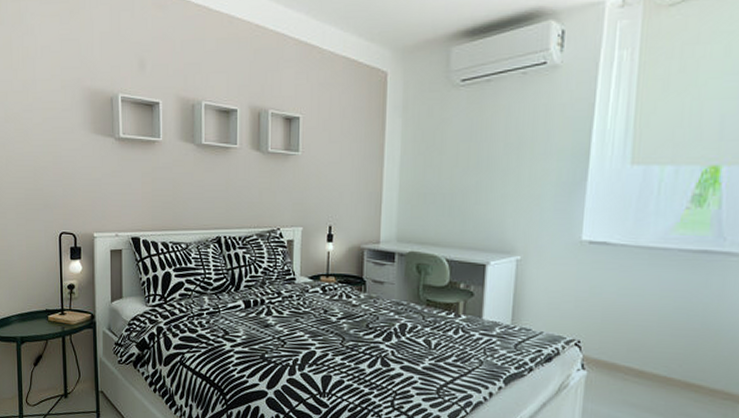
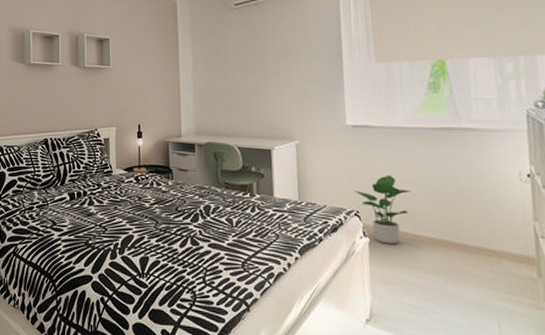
potted plant: none [580,301,646,380] -> present [355,174,411,244]

